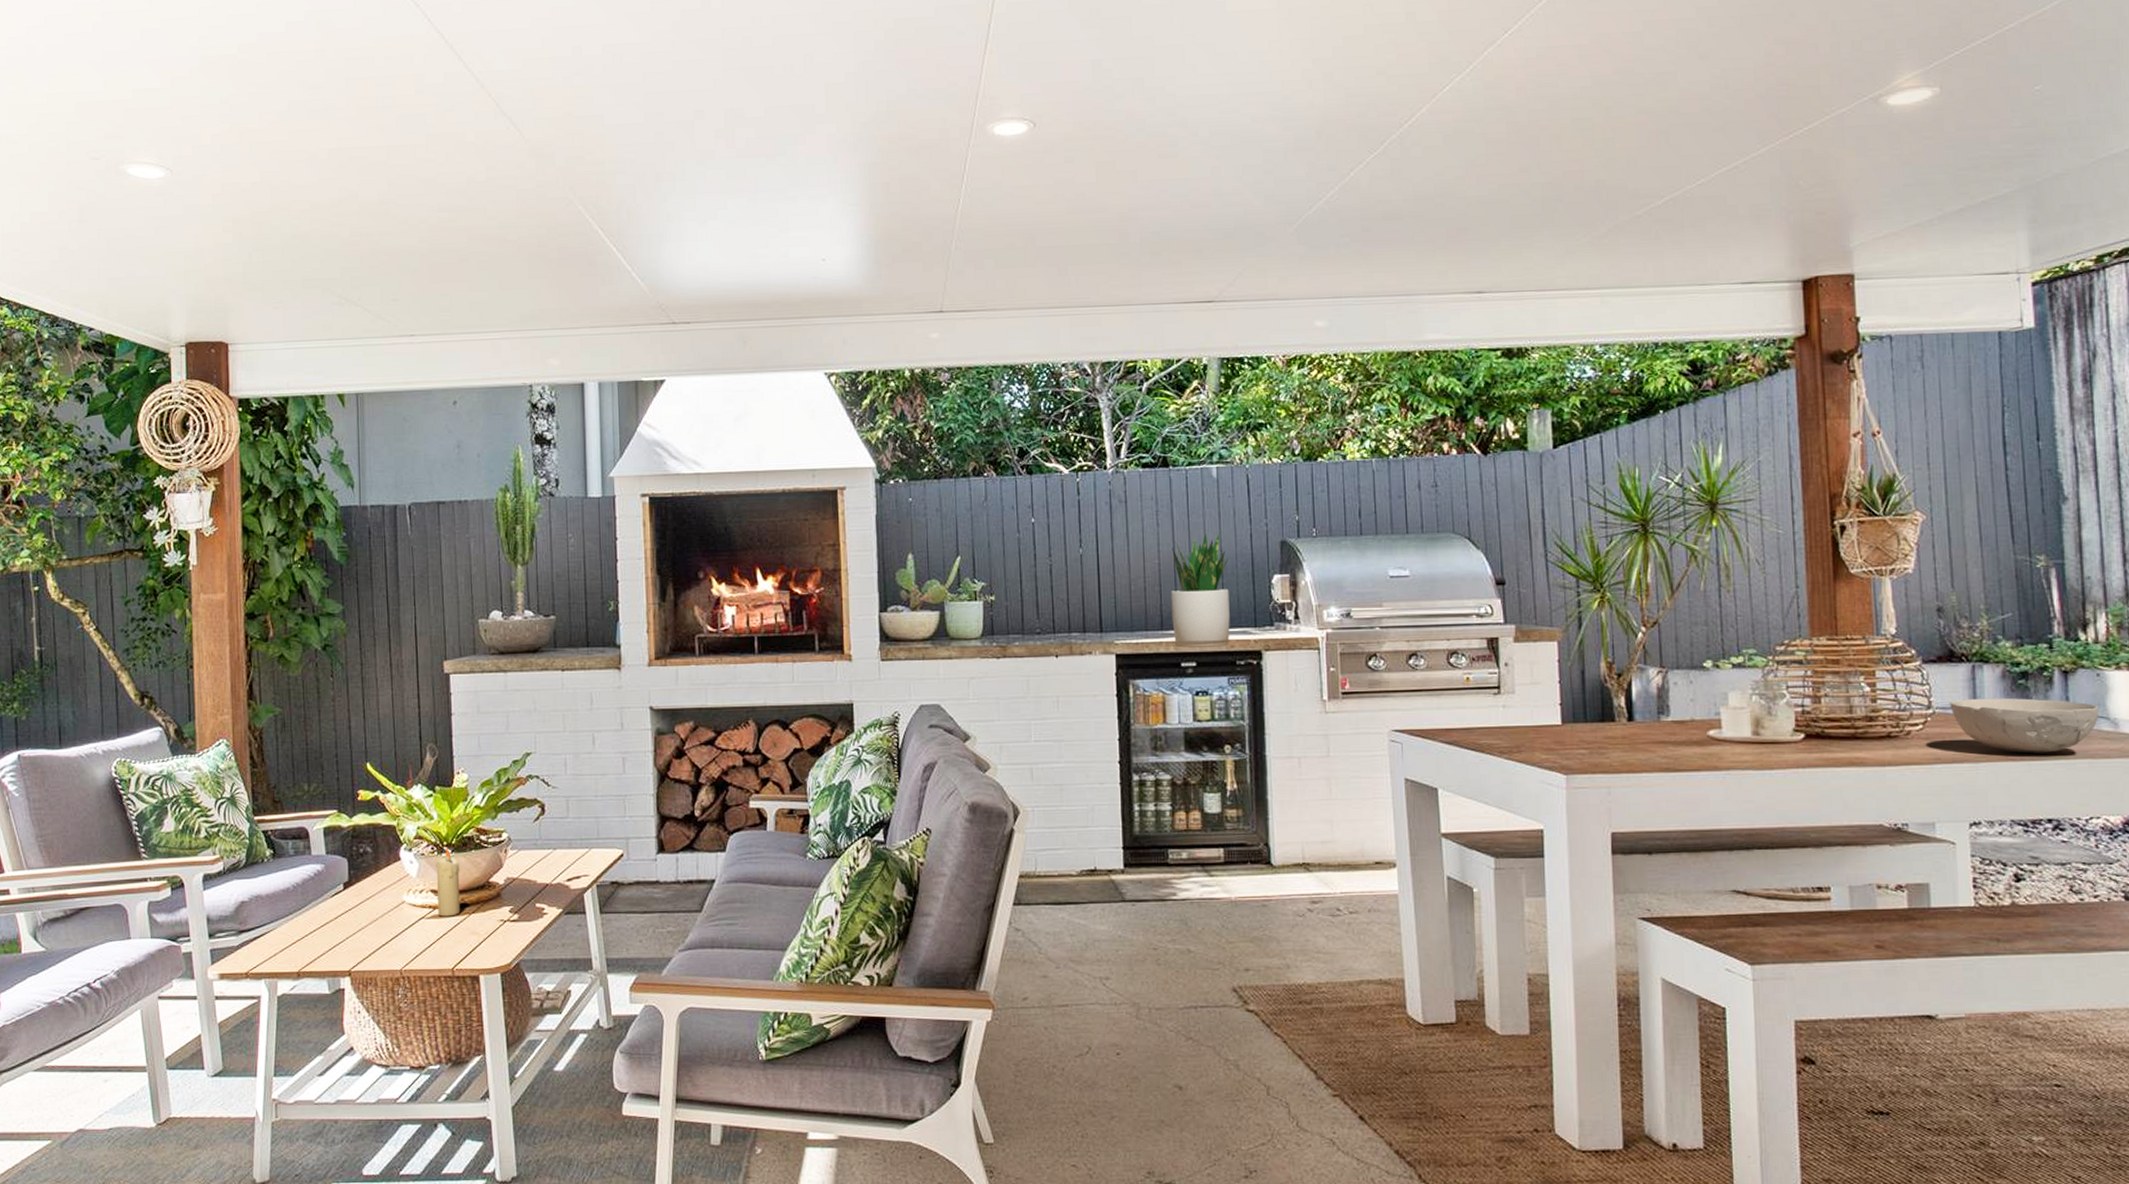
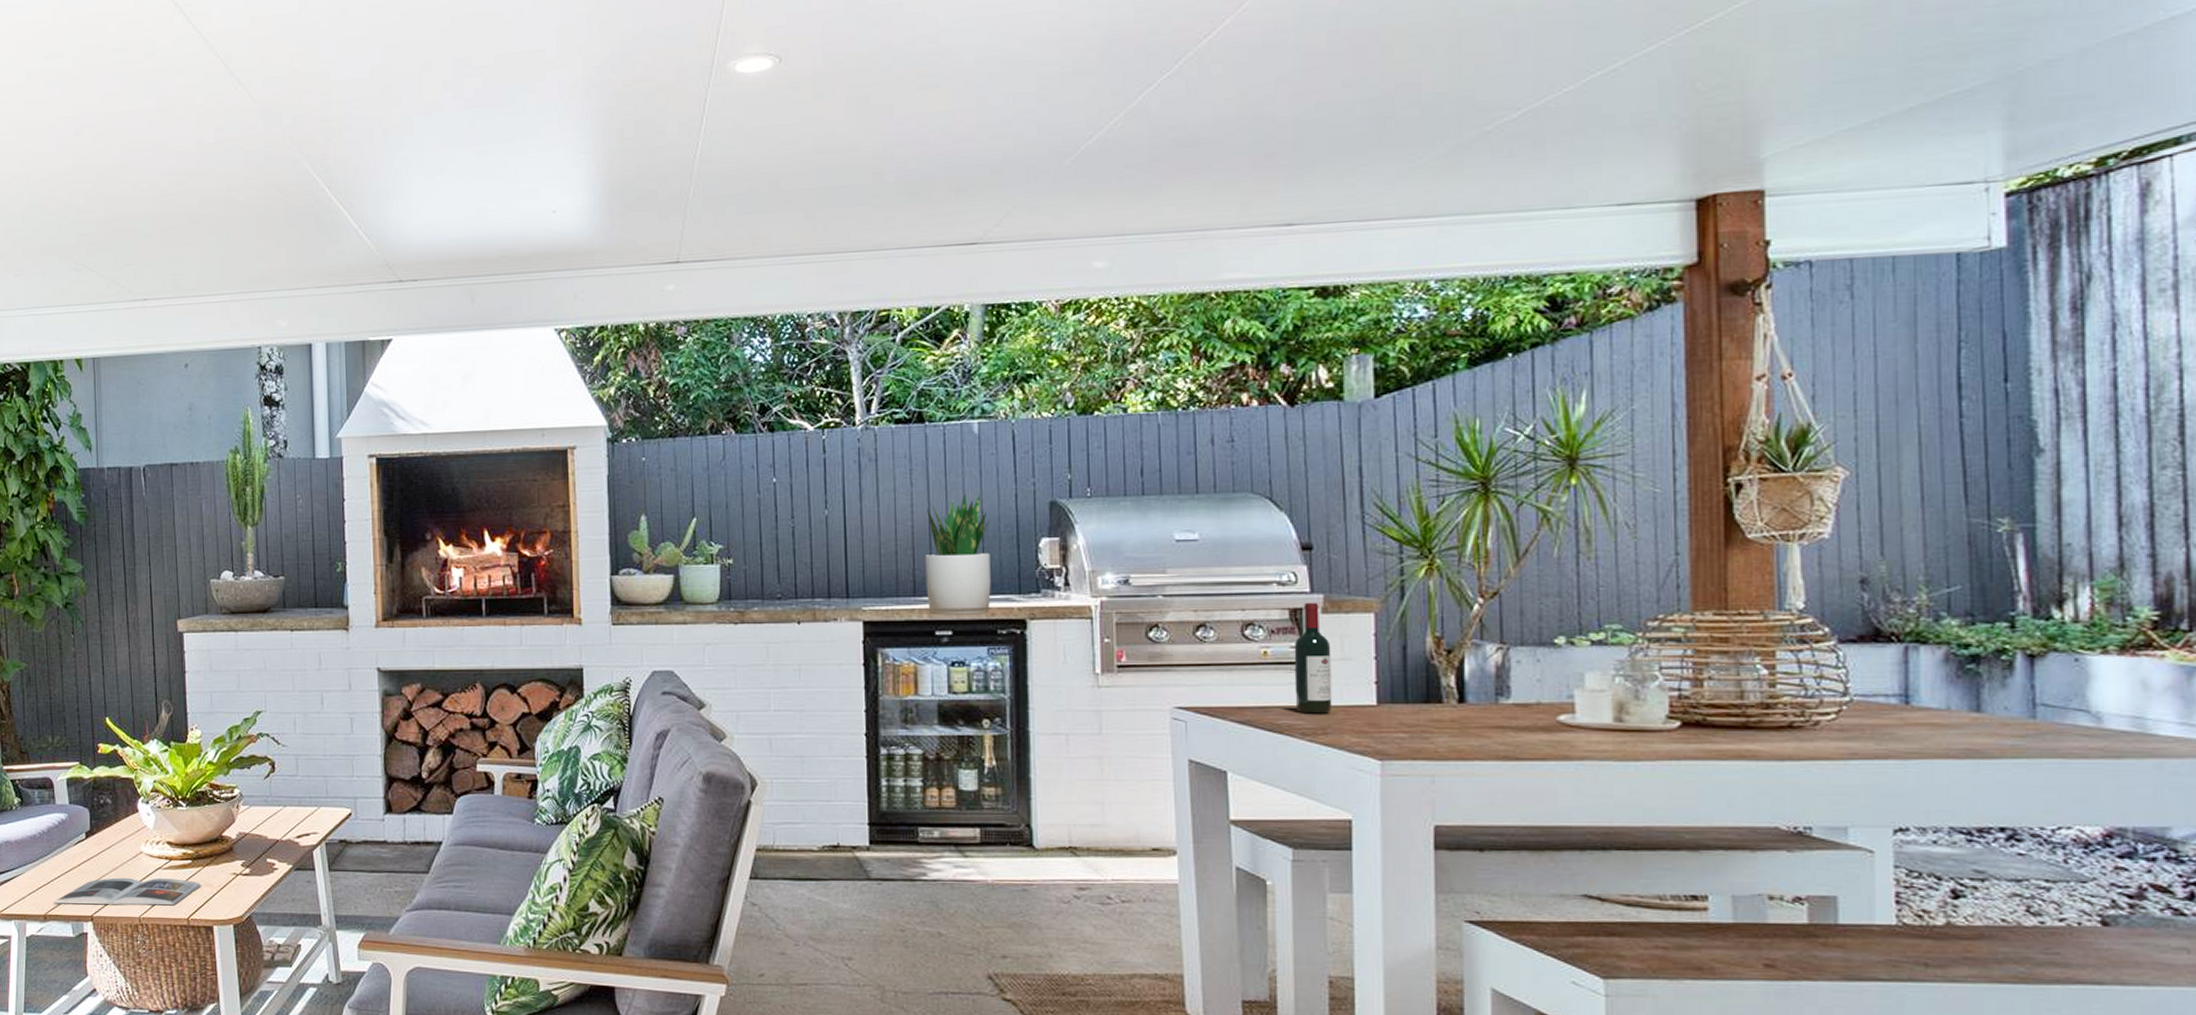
magazine: none [307,928,467,960] -> present [52,877,202,906]
candle: present [436,848,461,917] -> none [171,801,195,868]
wine bottle: none [1491,632,1525,734] -> present [1294,602,1332,714]
bowl: present [1950,698,2100,753] -> none [1873,684,2076,751]

